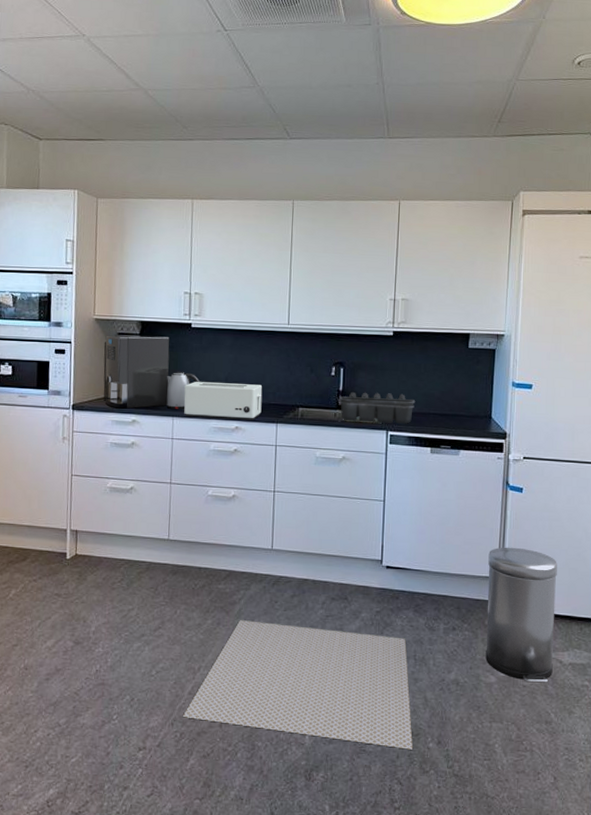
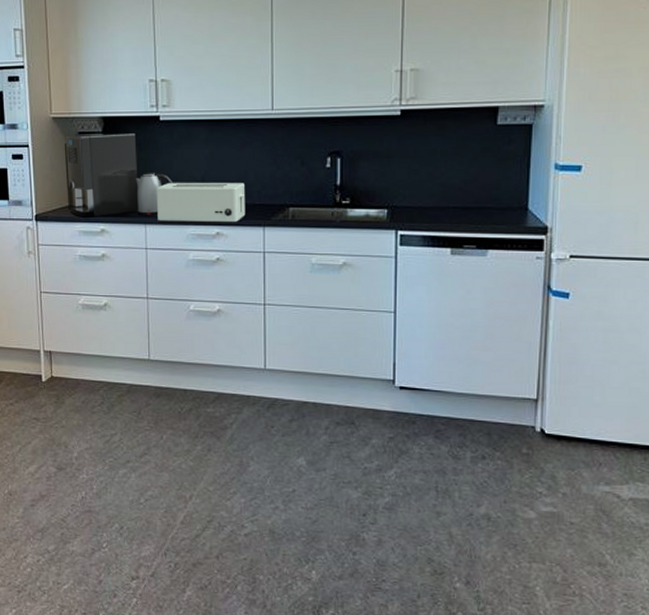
floor mat: present [182,620,413,750] -> none [175,446,437,589]
dish rack: present [339,392,416,424] -> none [337,185,431,221]
pedal bin: present [485,547,557,683] -> none [523,363,614,521]

